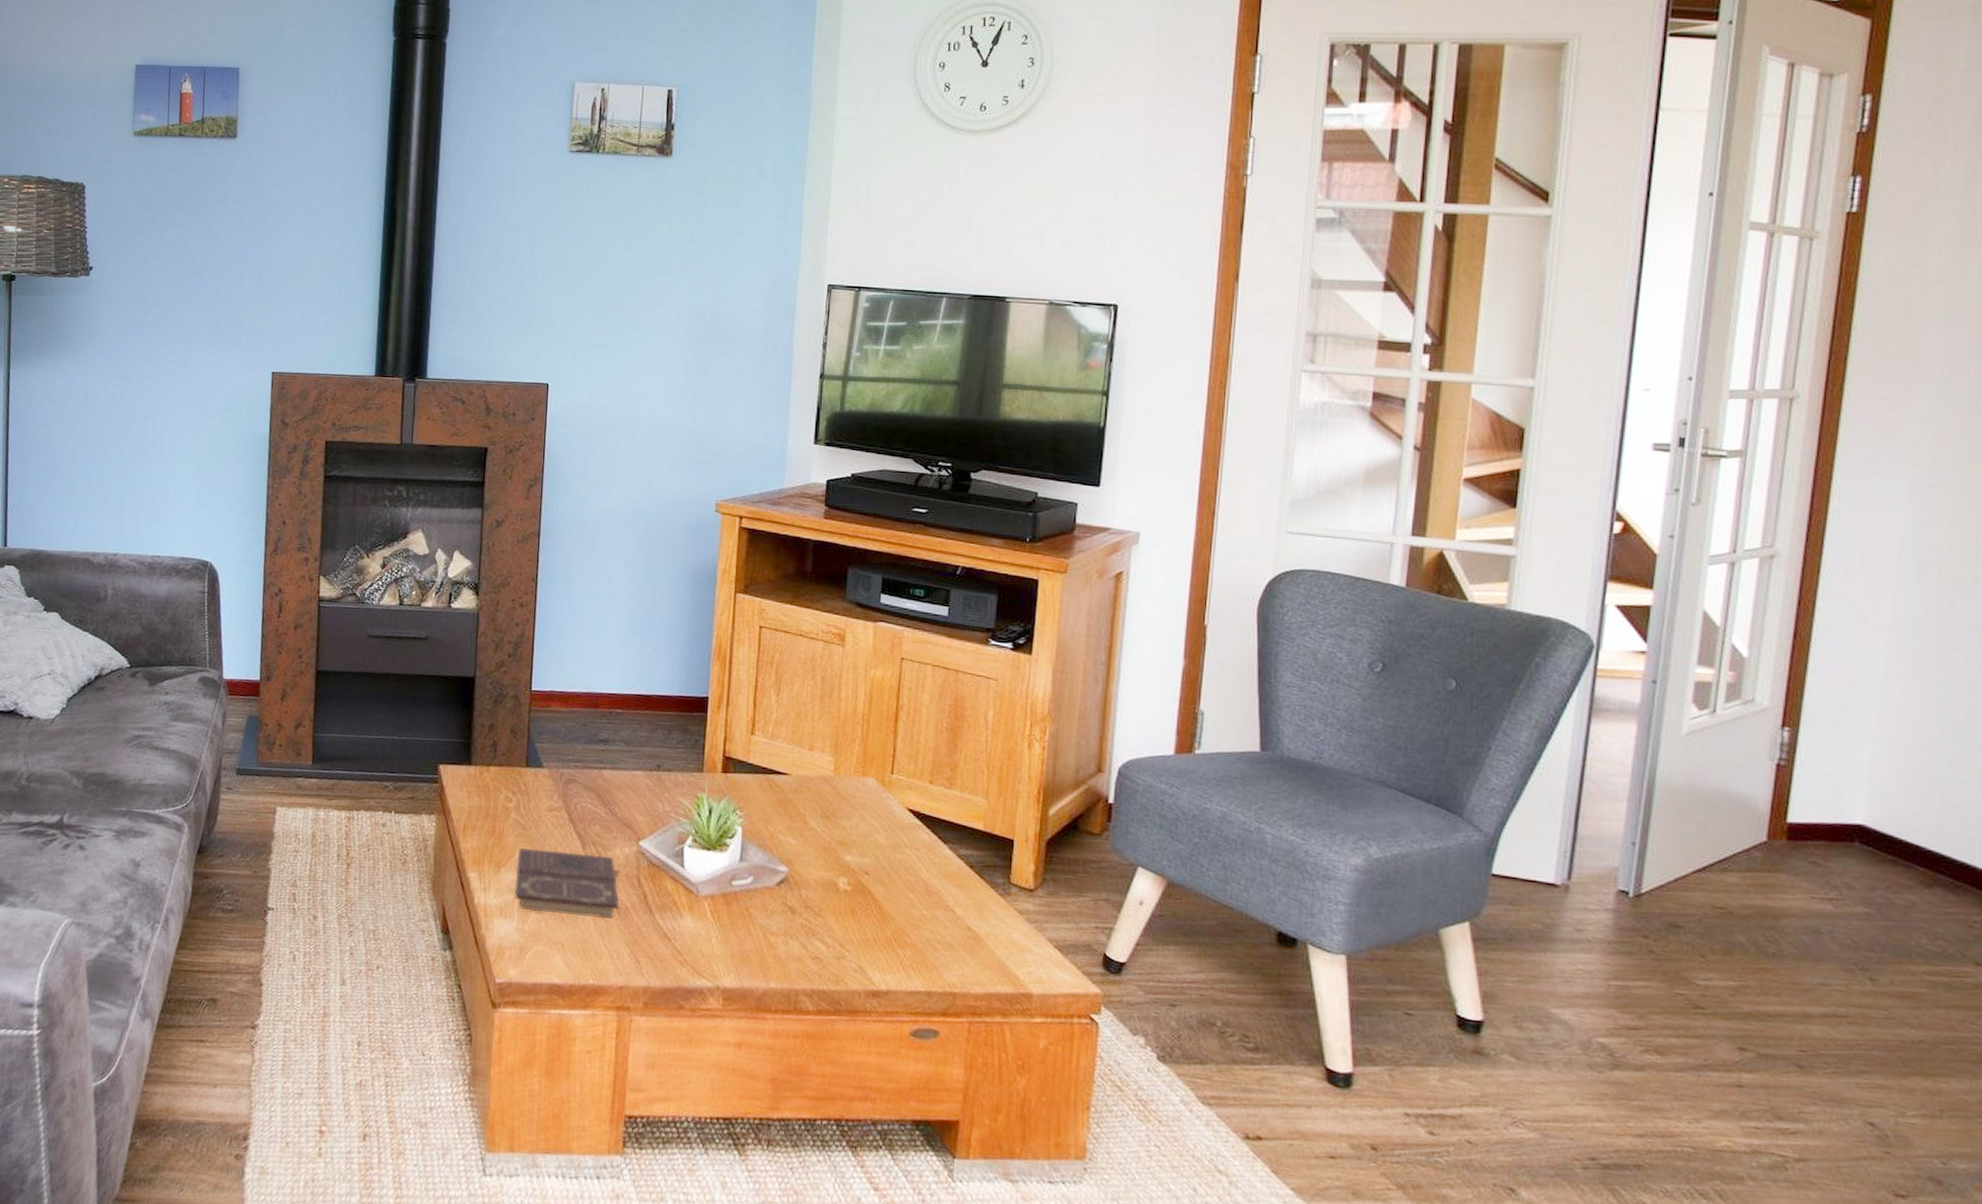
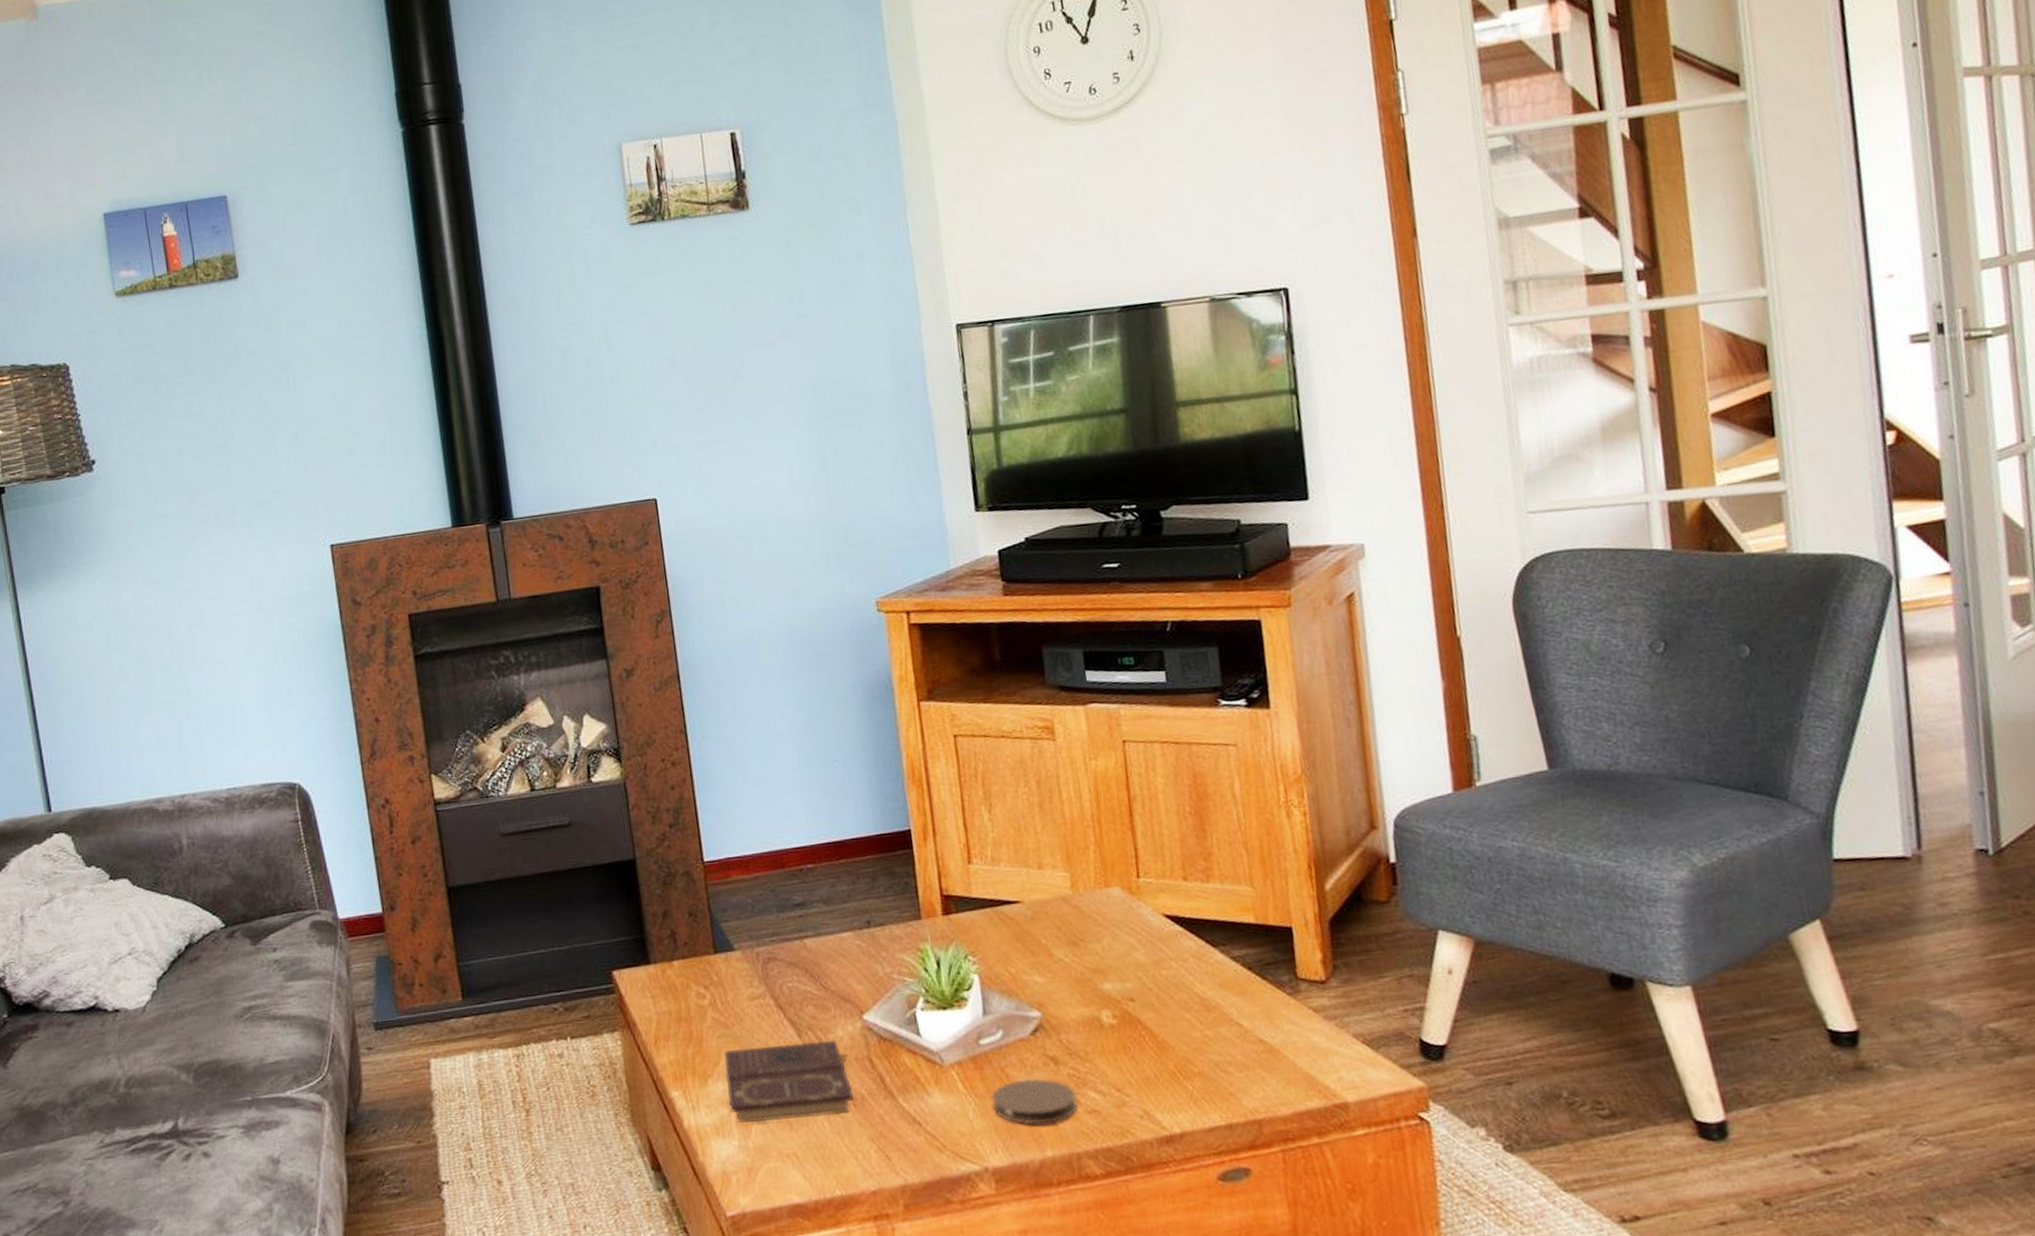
coaster: none [733,920,804,962] -> present [991,1079,1078,1125]

